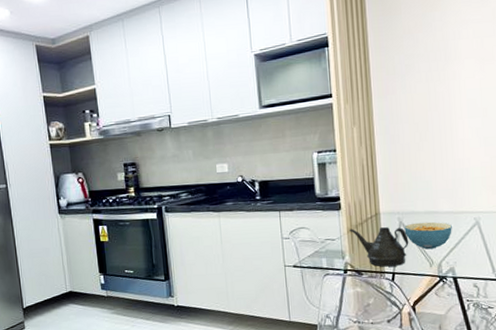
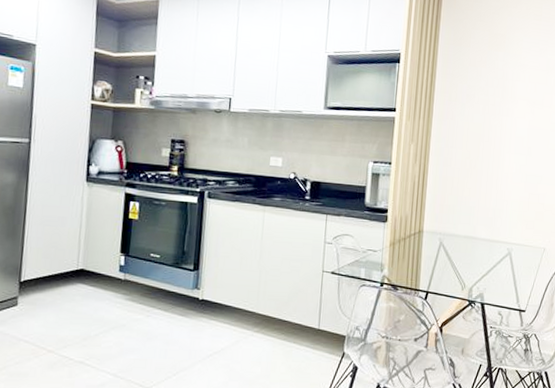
teapot: present [349,227,409,267] -> none [392,242,446,286]
cereal bowl: present [404,221,452,250] -> none [443,245,487,273]

